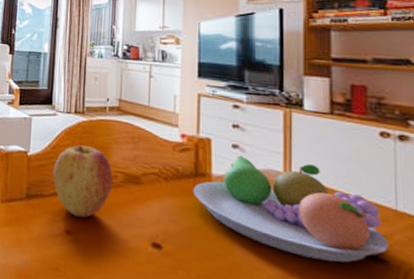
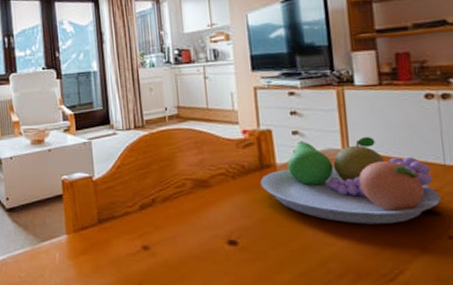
apple: present [53,145,114,218] -> none [121,159,183,231]

